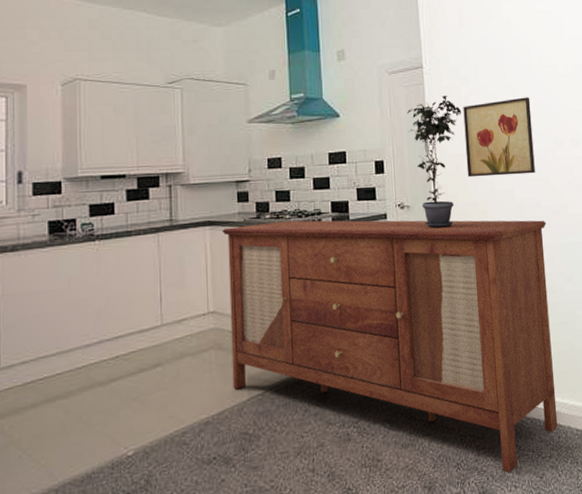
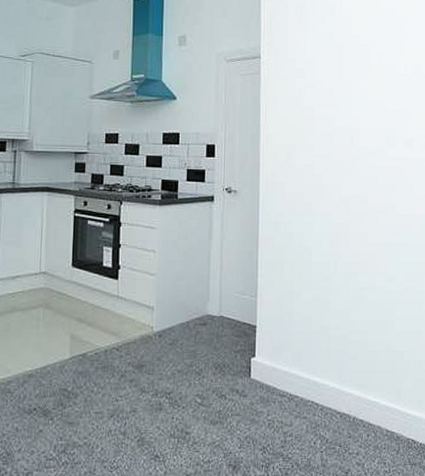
sideboard: present [222,220,558,473] -> none [57,193,373,463]
potted plant: present [406,96,462,229] -> none [241,87,296,215]
wall art: present [463,97,535,178] -> none [296,94,365,170]

